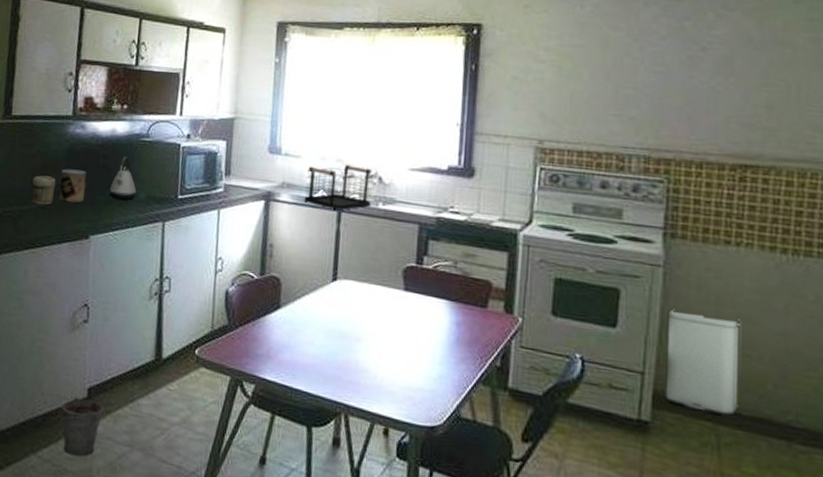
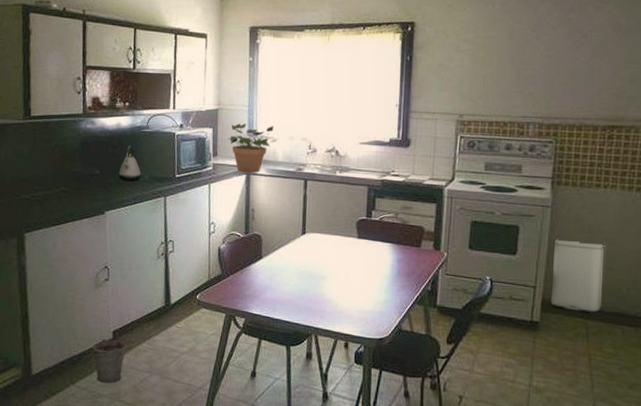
jar: present [31,175,56,206] -> none [53,165,74,190]
tin can: present [59,168,87,204] -> none [77,158,99,187]
potted plant: none [244,137,306,199] -> present [227,123,278,173]
dish rack: present [304,165,374,210] -> none [277,142,332,178]

